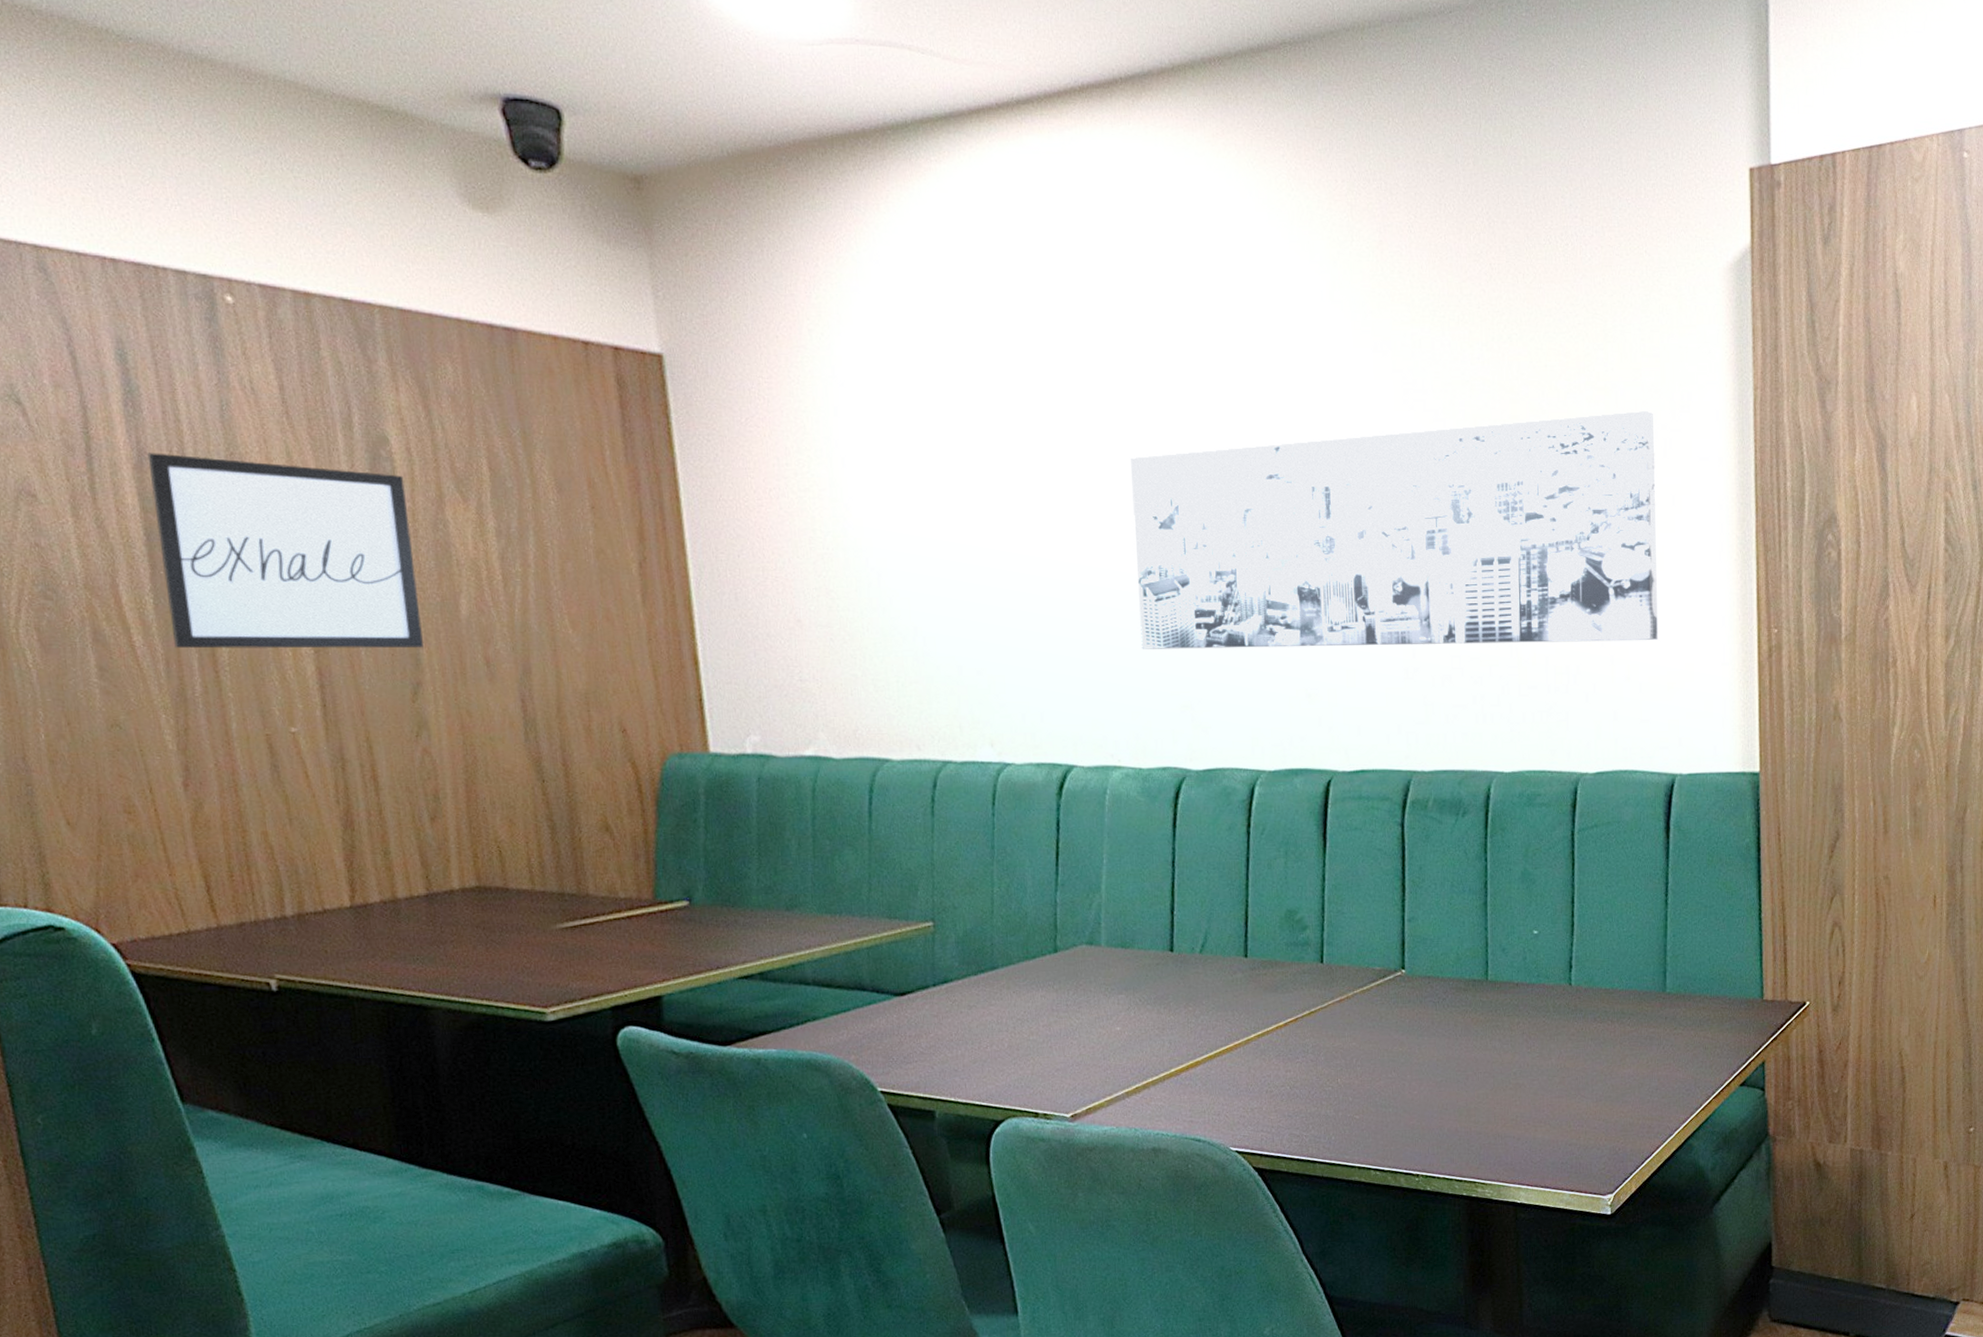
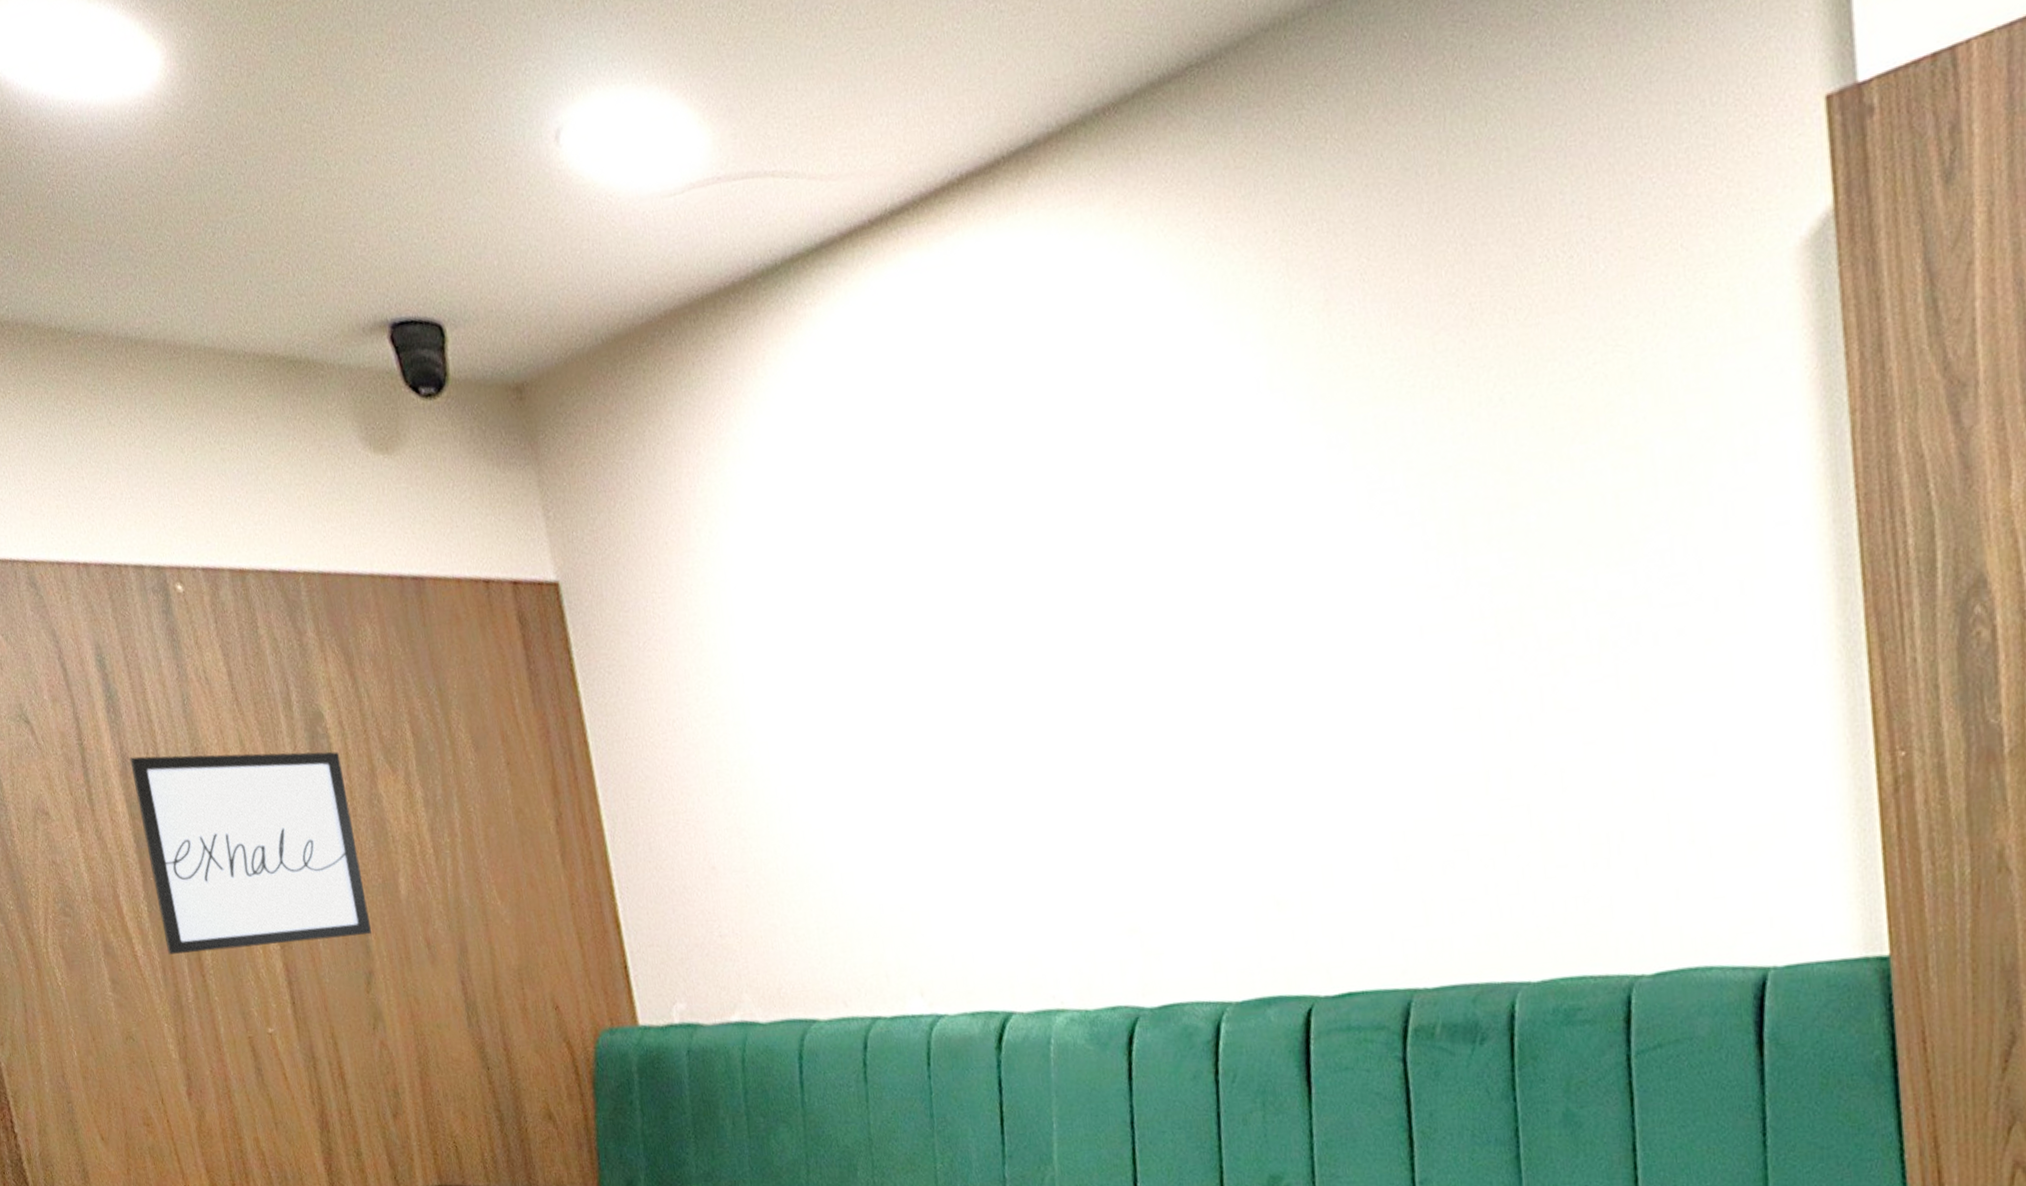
wall art: present [1131,410,1658,649] -> none [1048,467,1731,864]

